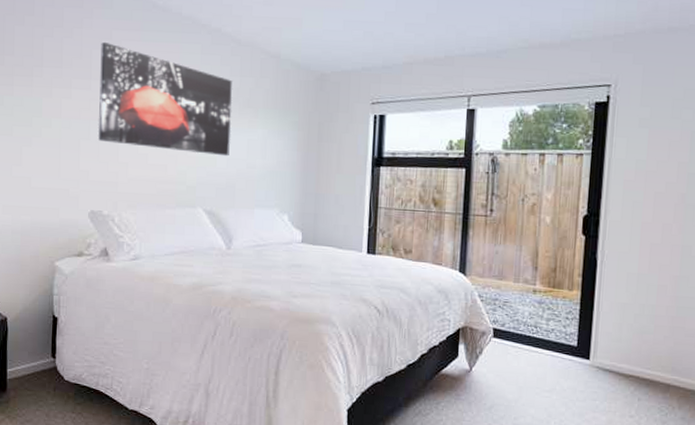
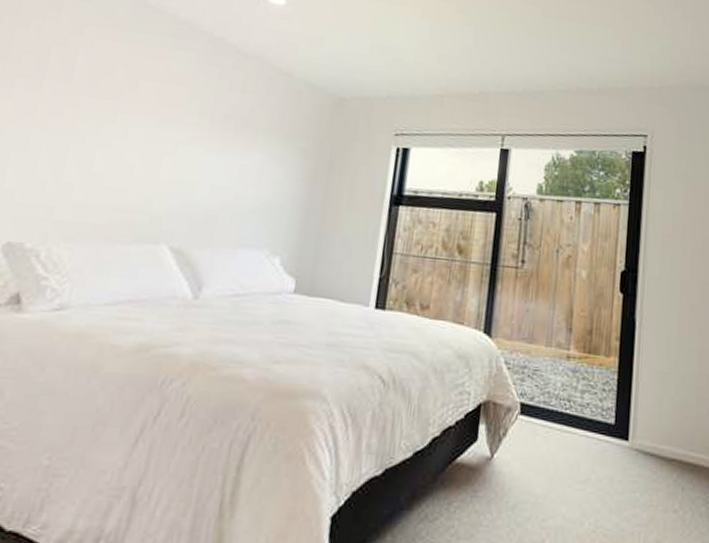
wall art: present [98,41,232,157] -> none [38,37,231,183]

